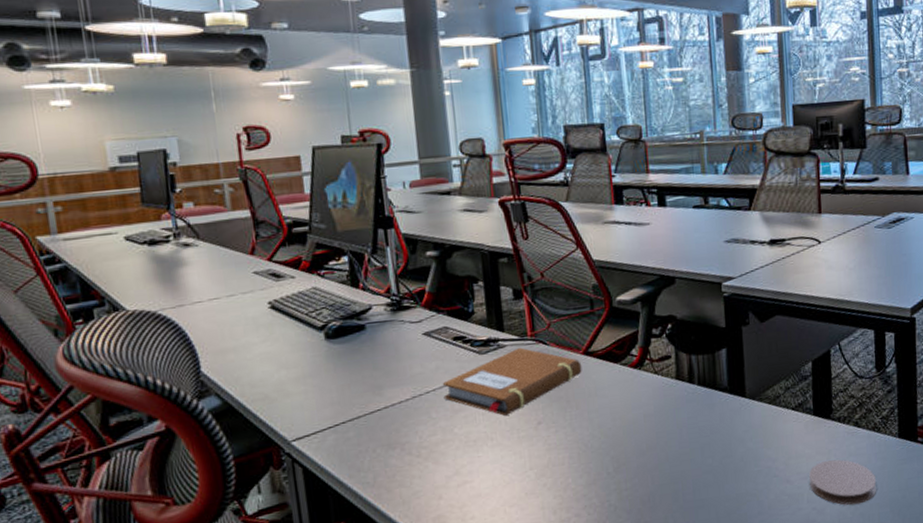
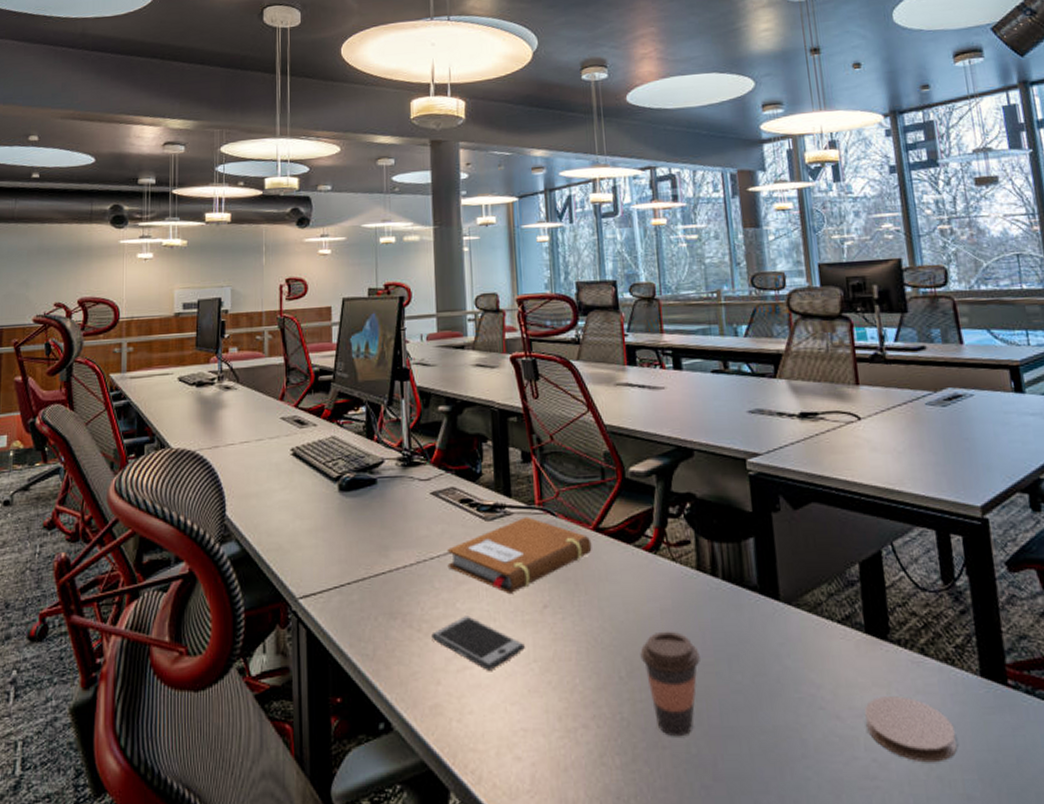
smartphone: none [431,438,521,482] -> present [431,616,525,671]
coffee cup: none [626,431,678,514] -> present [640,631,700,737]

